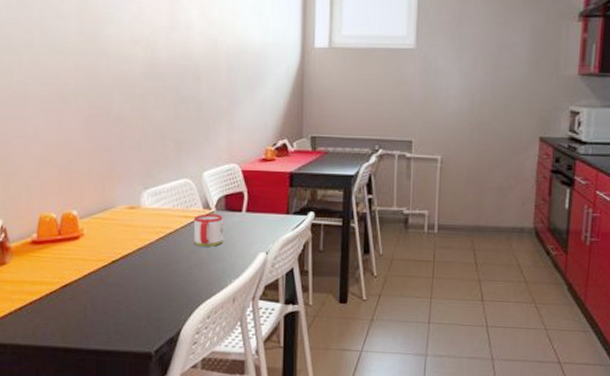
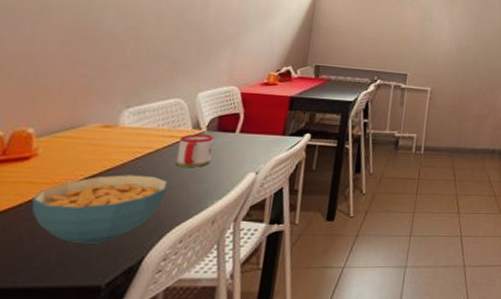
cereal bowl: none [87,253,190,315] -> present [31,174,168,244]

